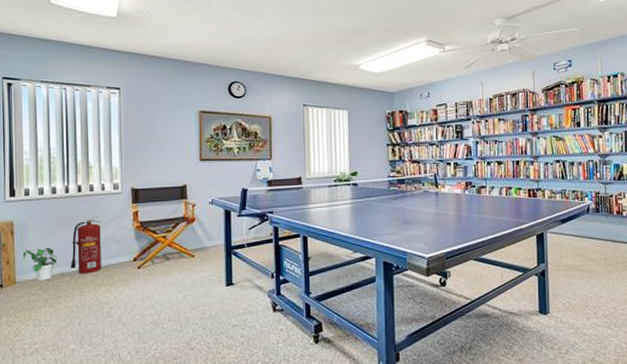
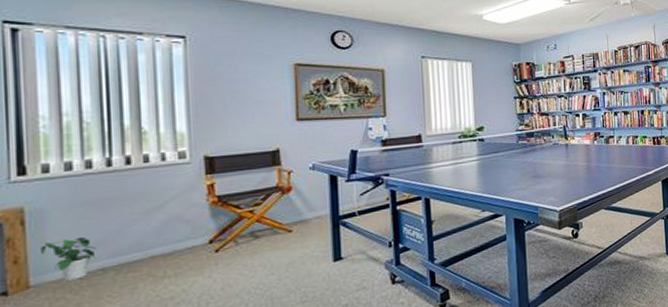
fire extinguisher: present [70,216,102,274] -> none [116,192,163,267]

